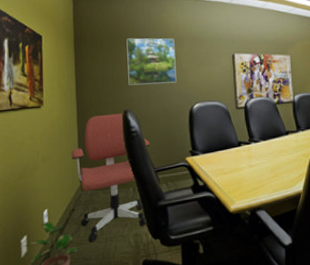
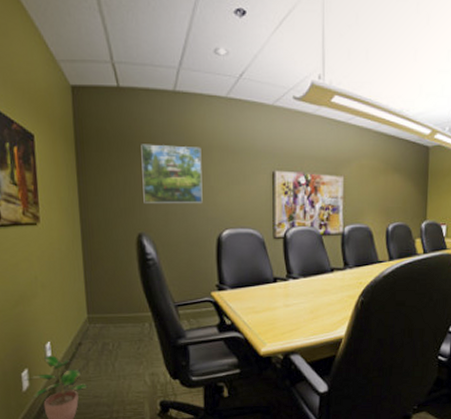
office chair: present [71,113,150,243] -> none [76,237,169,380]

